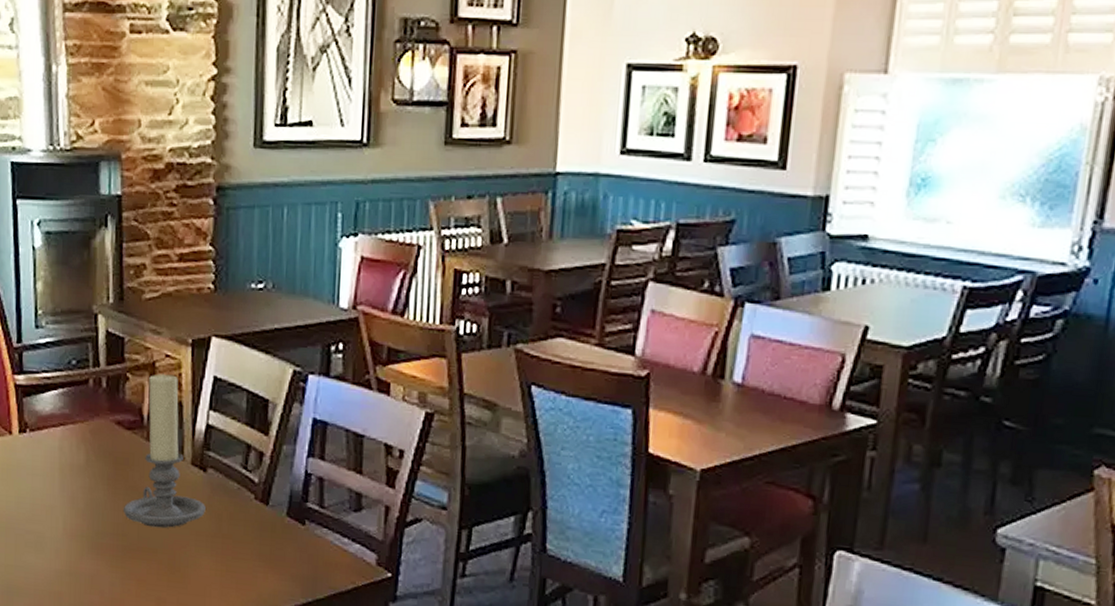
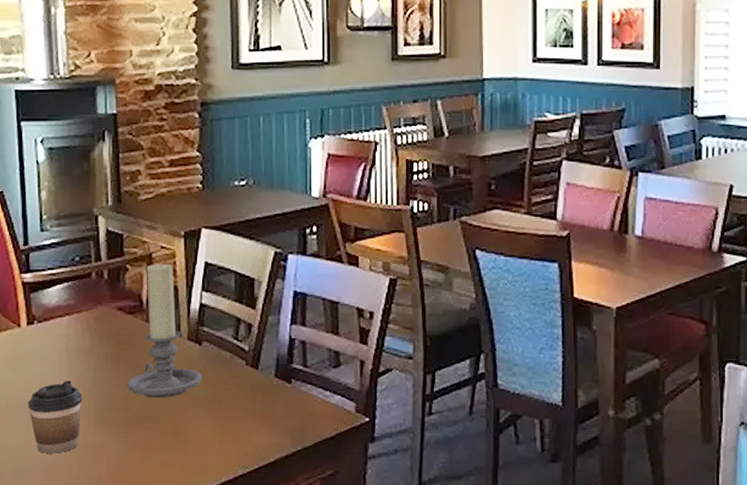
coffee cup: none [18,497,76,578] -> present [28,380,83,454]

